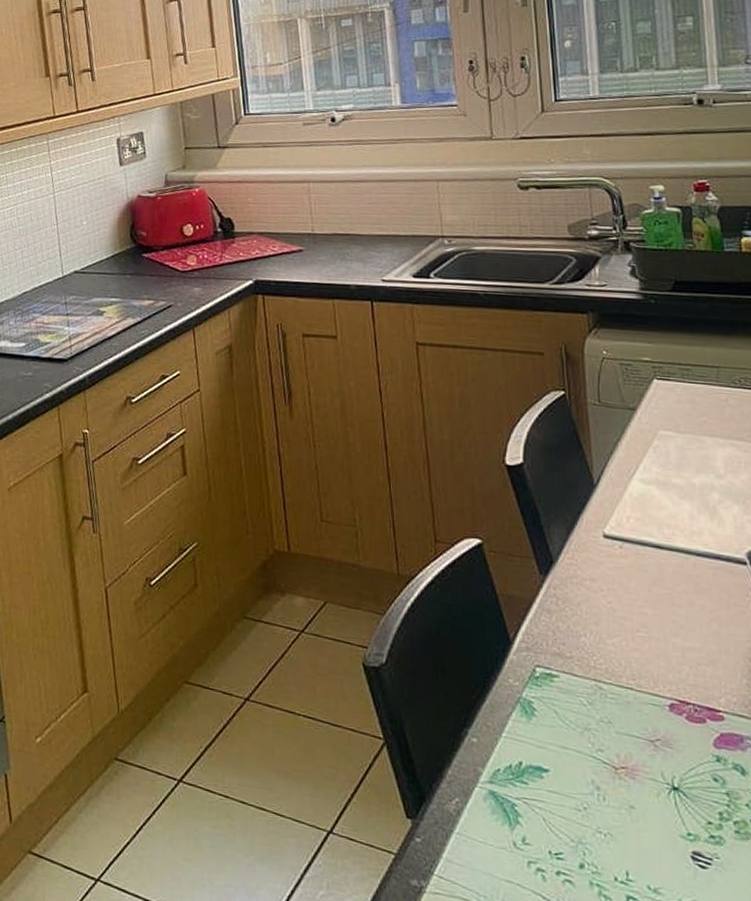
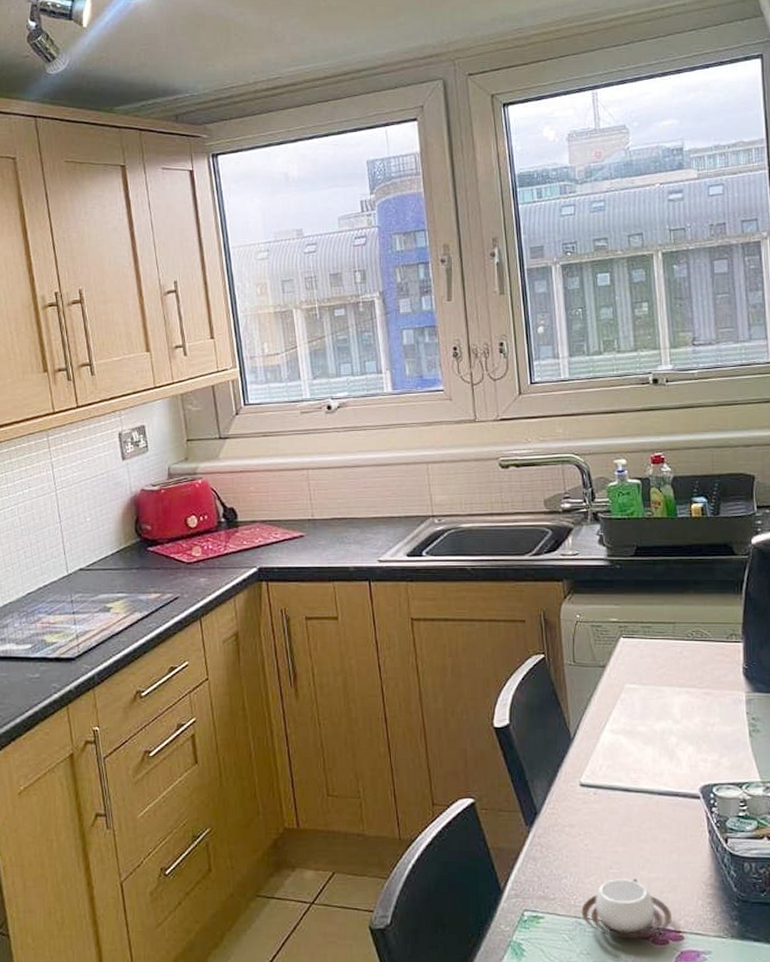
cup: none [602,643,710,712] -> present [581,879,671,938]

